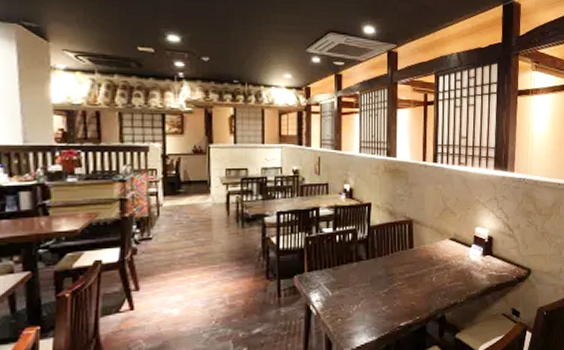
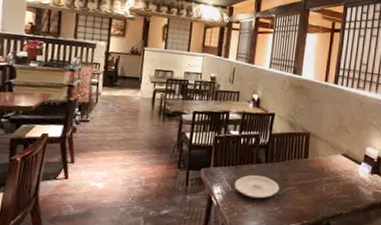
plate: none [334,274,385,301] -> present [234,175,280,199]

